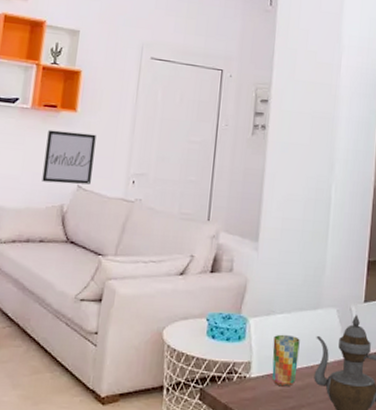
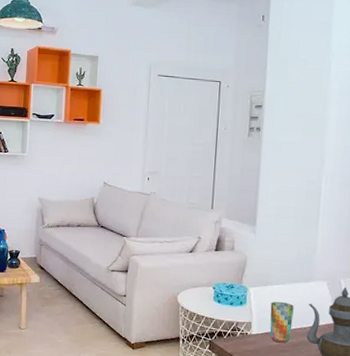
wall art: present [42,129,96,185] -> none [76,139,116,182]

